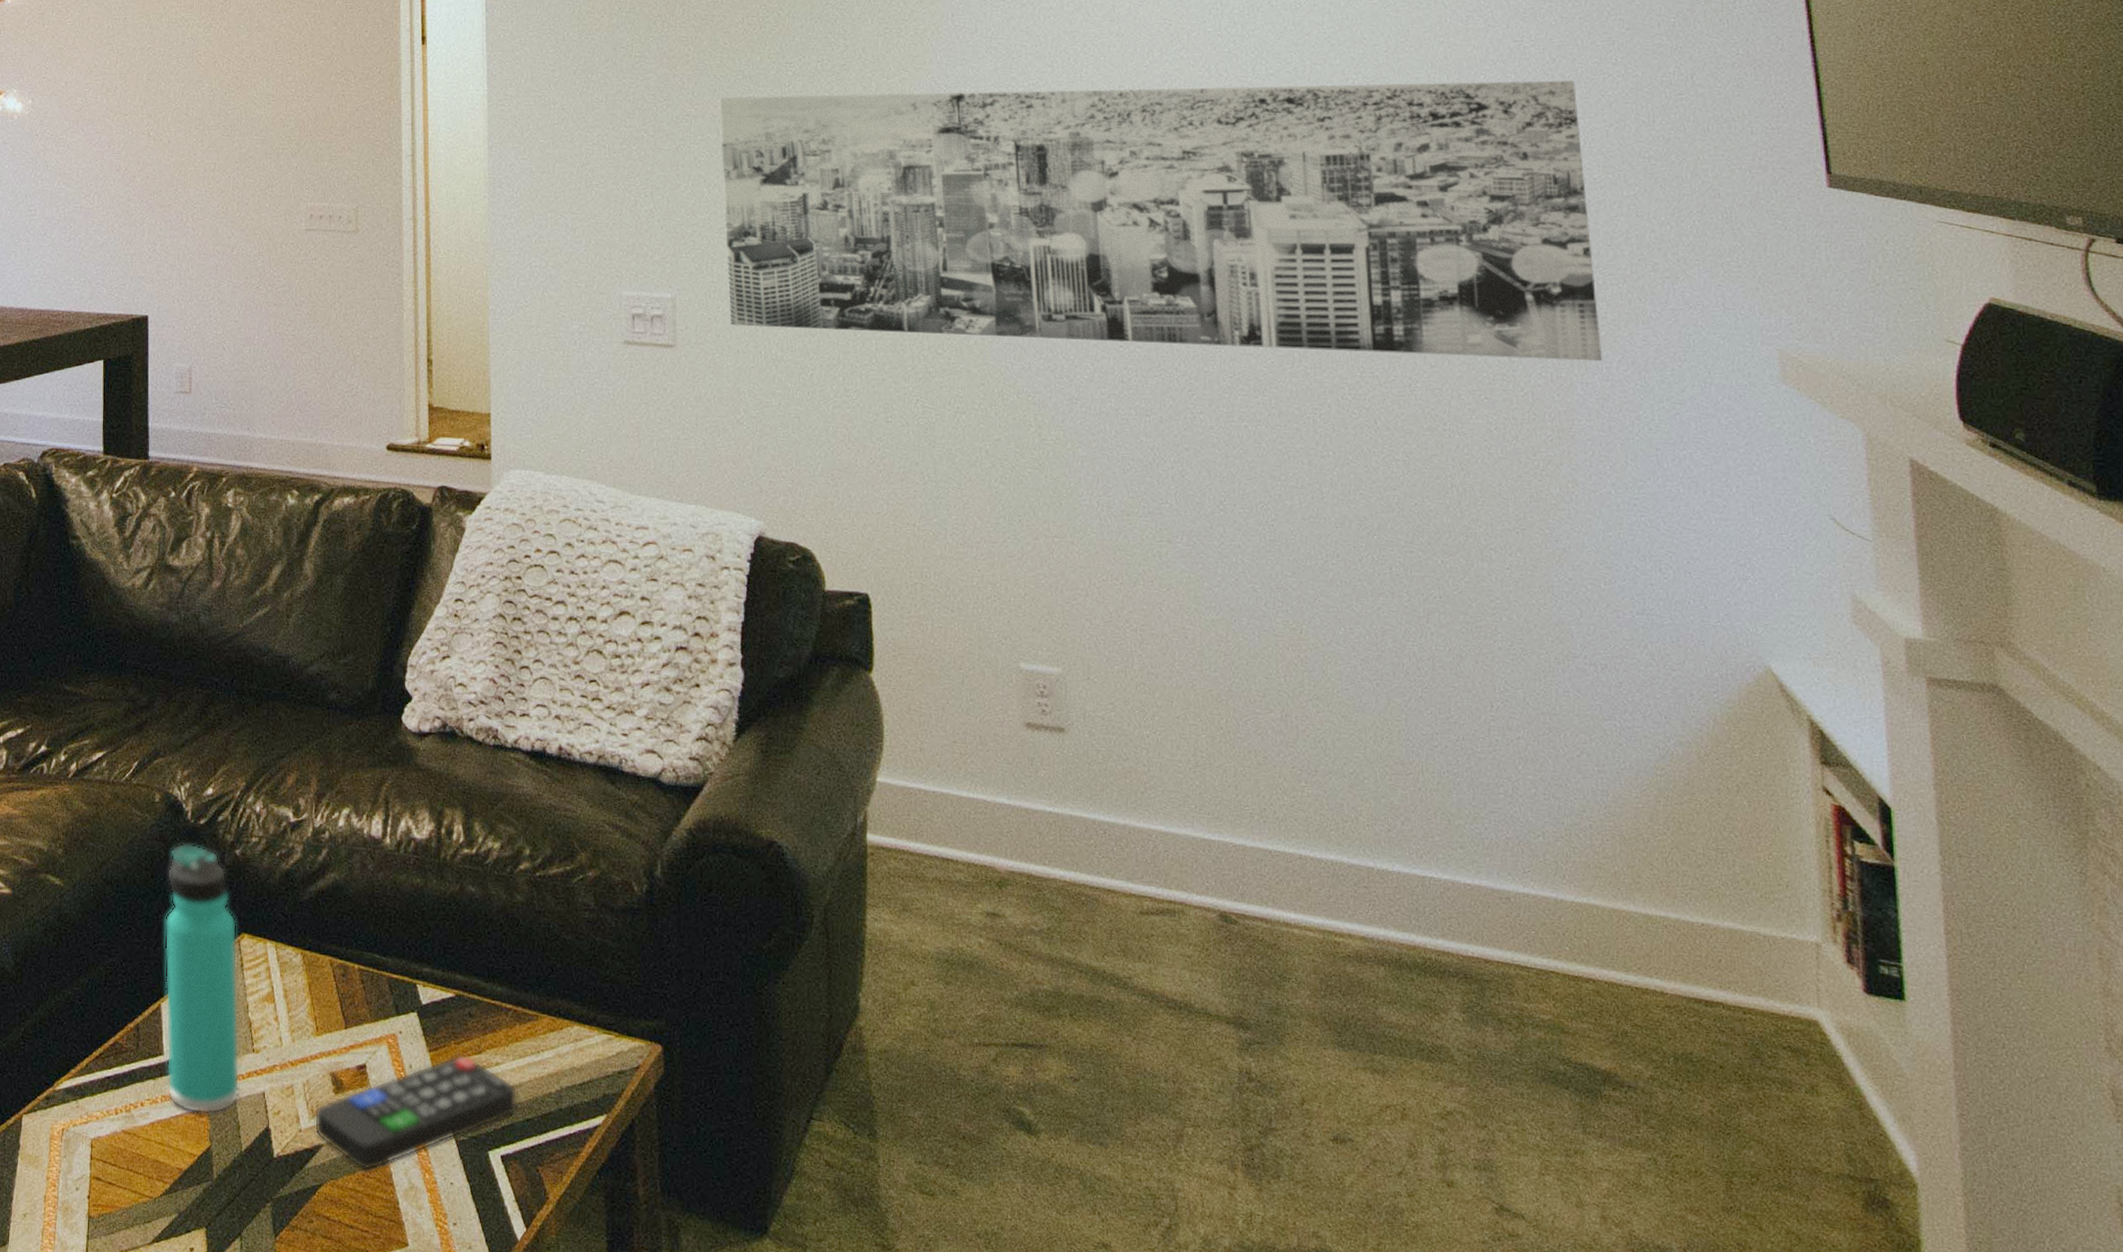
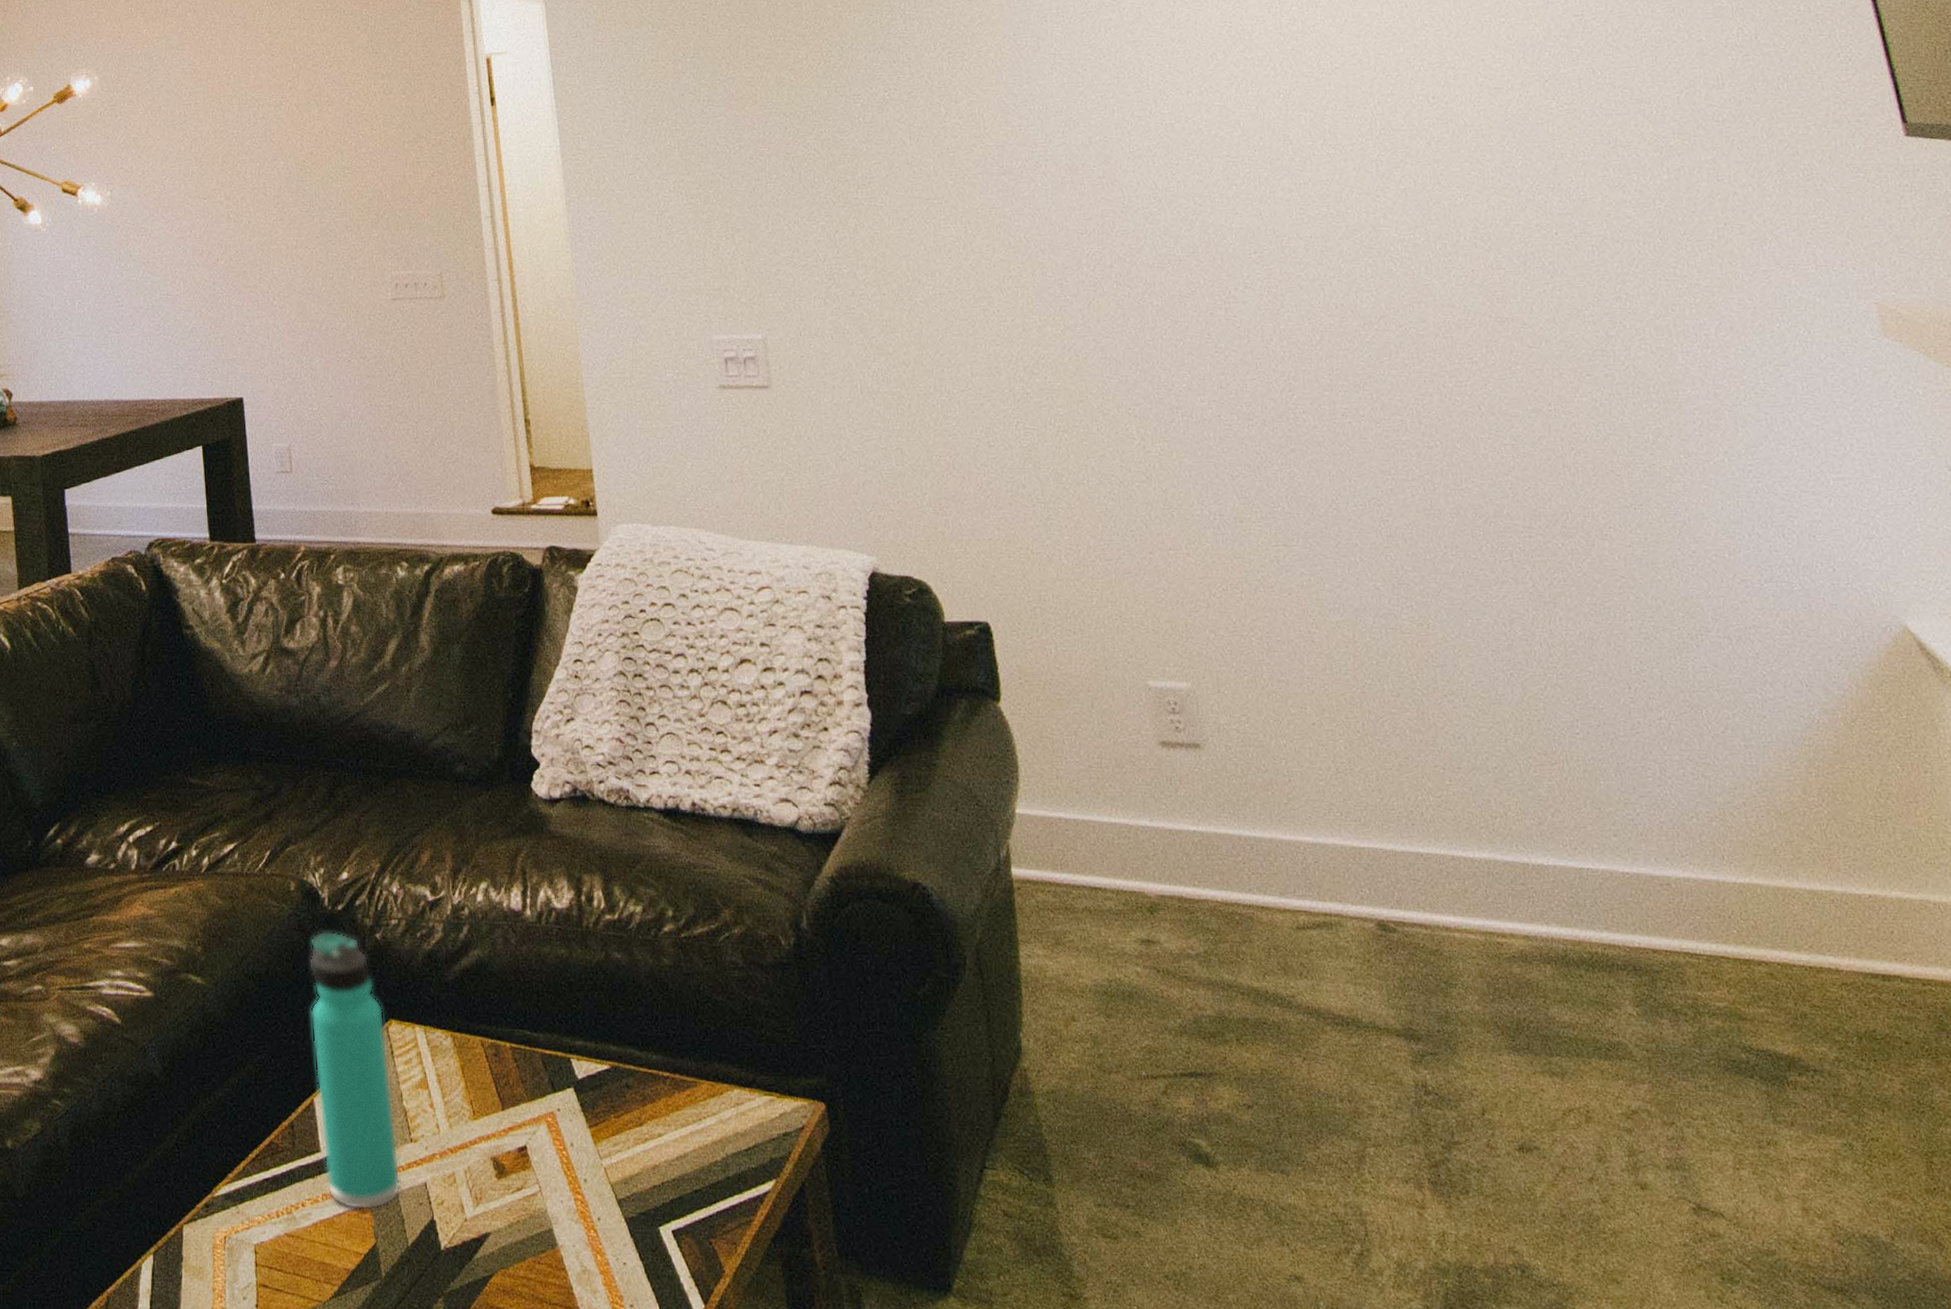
remote control: present [314,1054,518,1171] -> none [478,1128,685,1257]
wall art: present [719,80,1602,362] -> none [791,50,1700,362]

